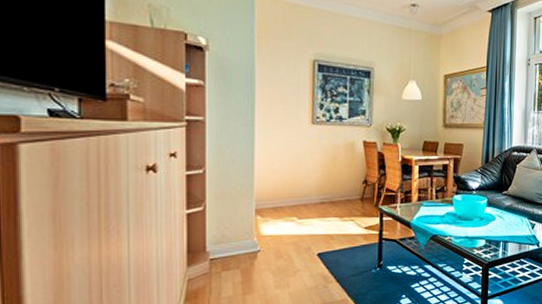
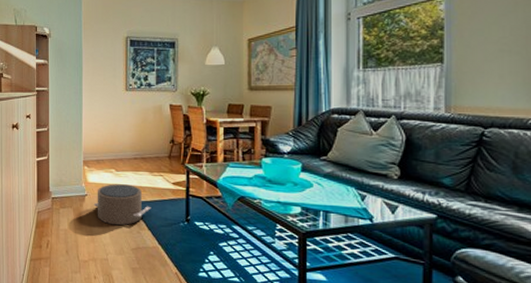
pouf: none [268,233,341,283] -> present [93,184,151,226]

